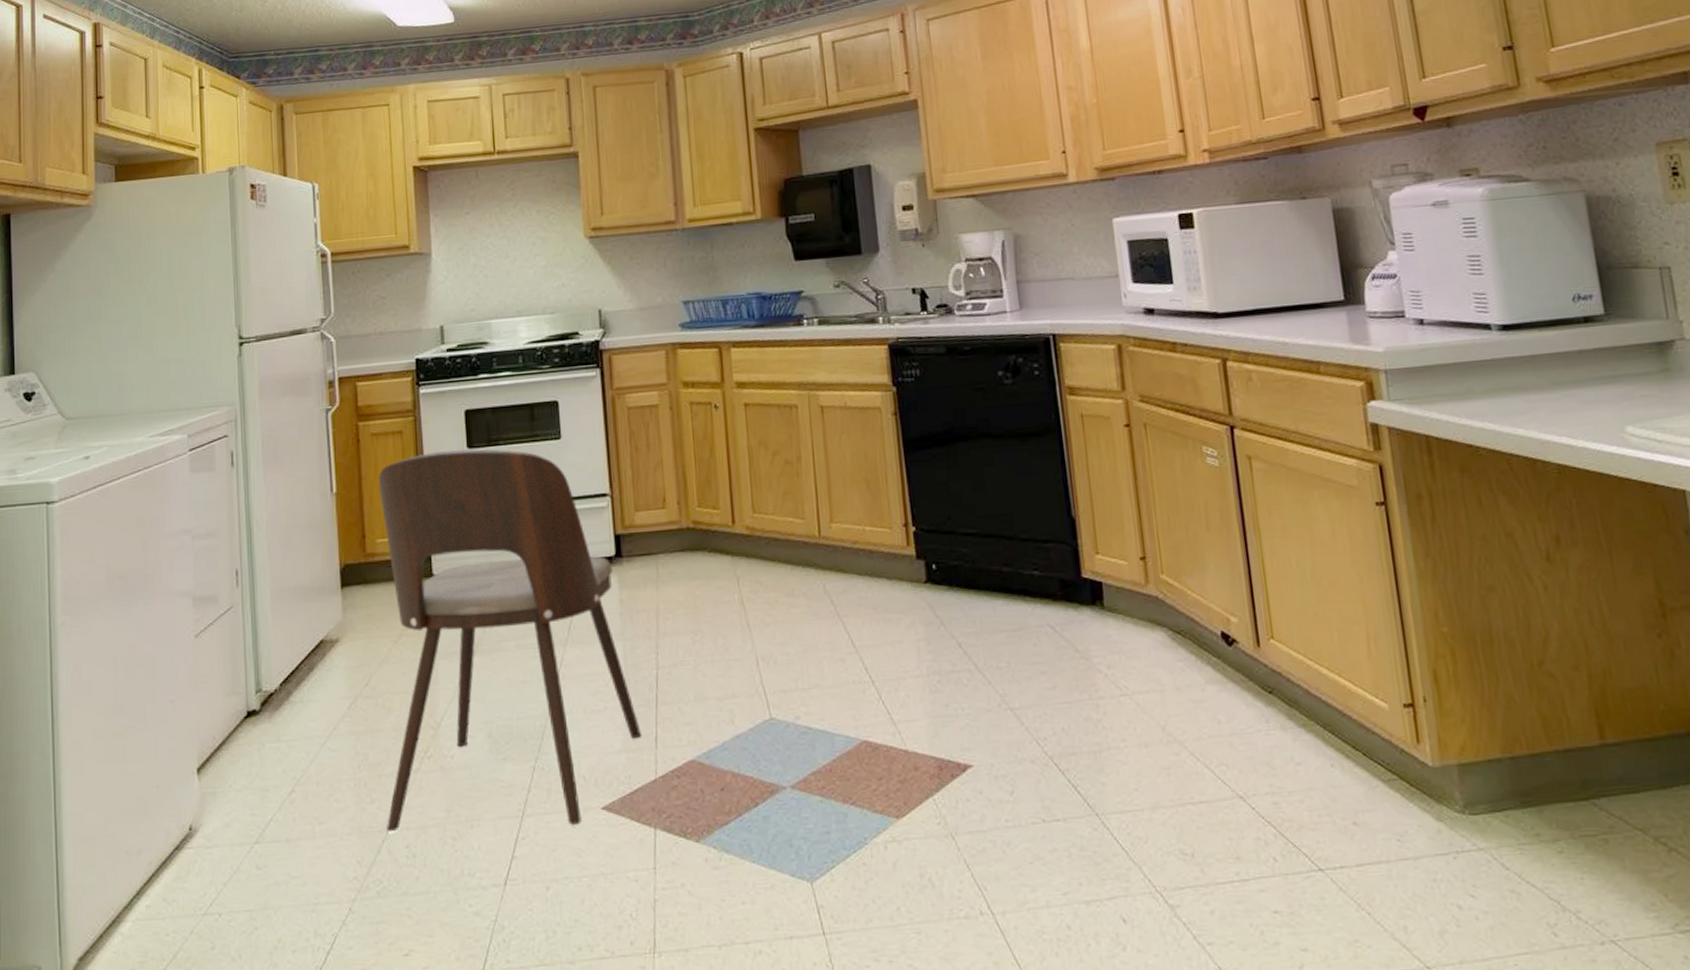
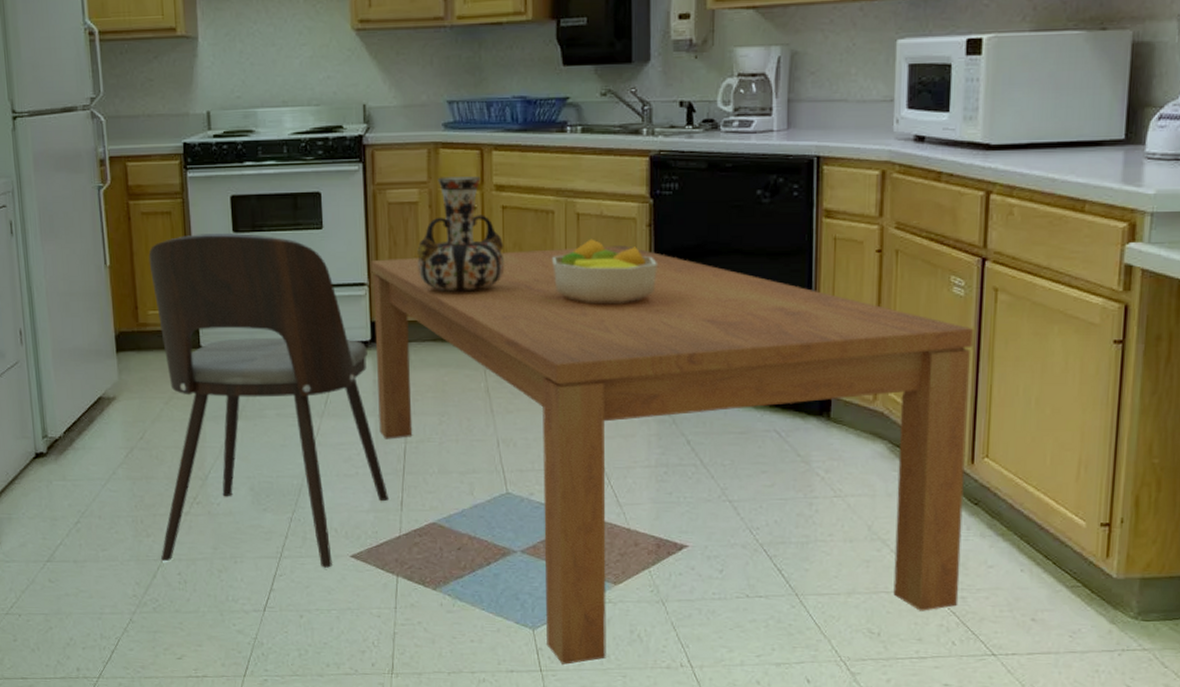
dining table: none [612,436,1272,924] -> present [371,245,974,665]
vase: none [660,374,751,498] -> present [417,176,505,293]
fruit bowl: none [799,431,908,501] -> present [552,239,657,305]

